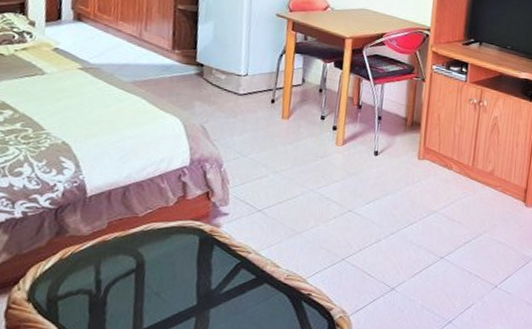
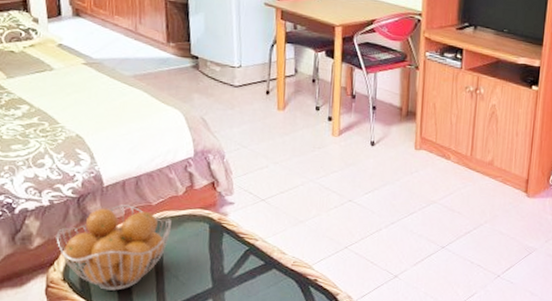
fruit basket: none [25,216,158,311] -> present [56,205,171,291]

